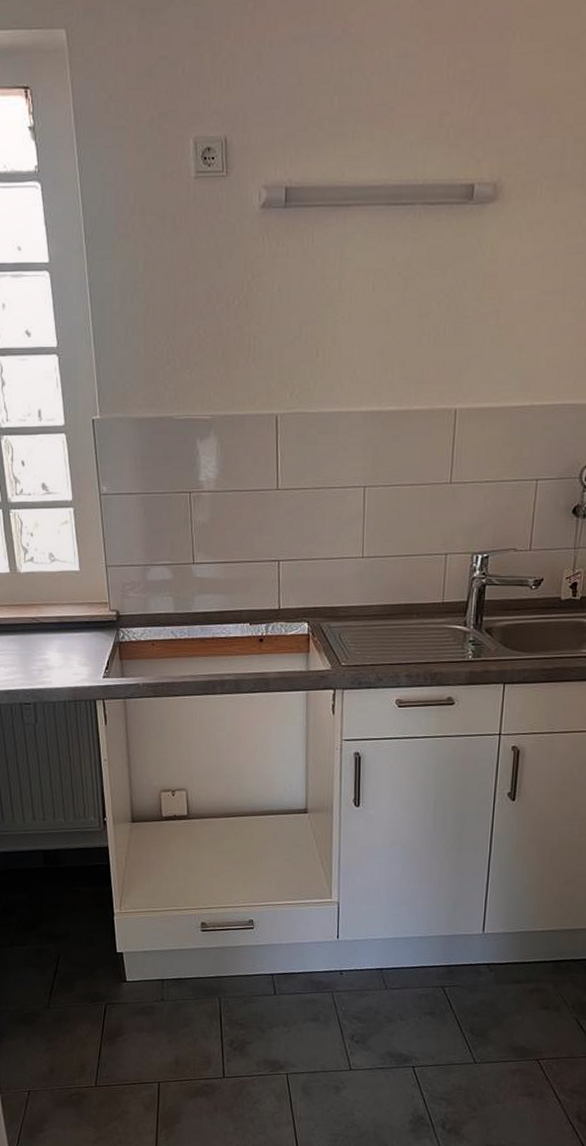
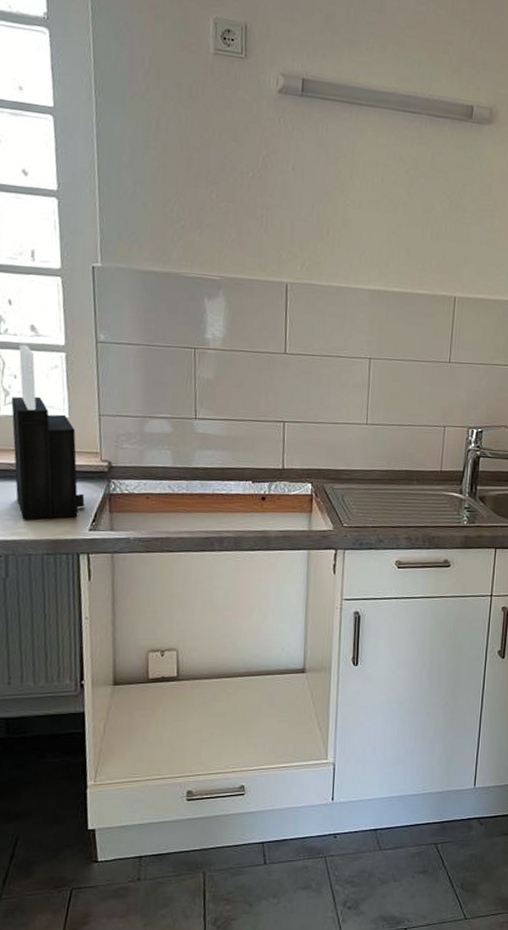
knife block: none [30,503,98,670] -> present [11,344,85,520]

